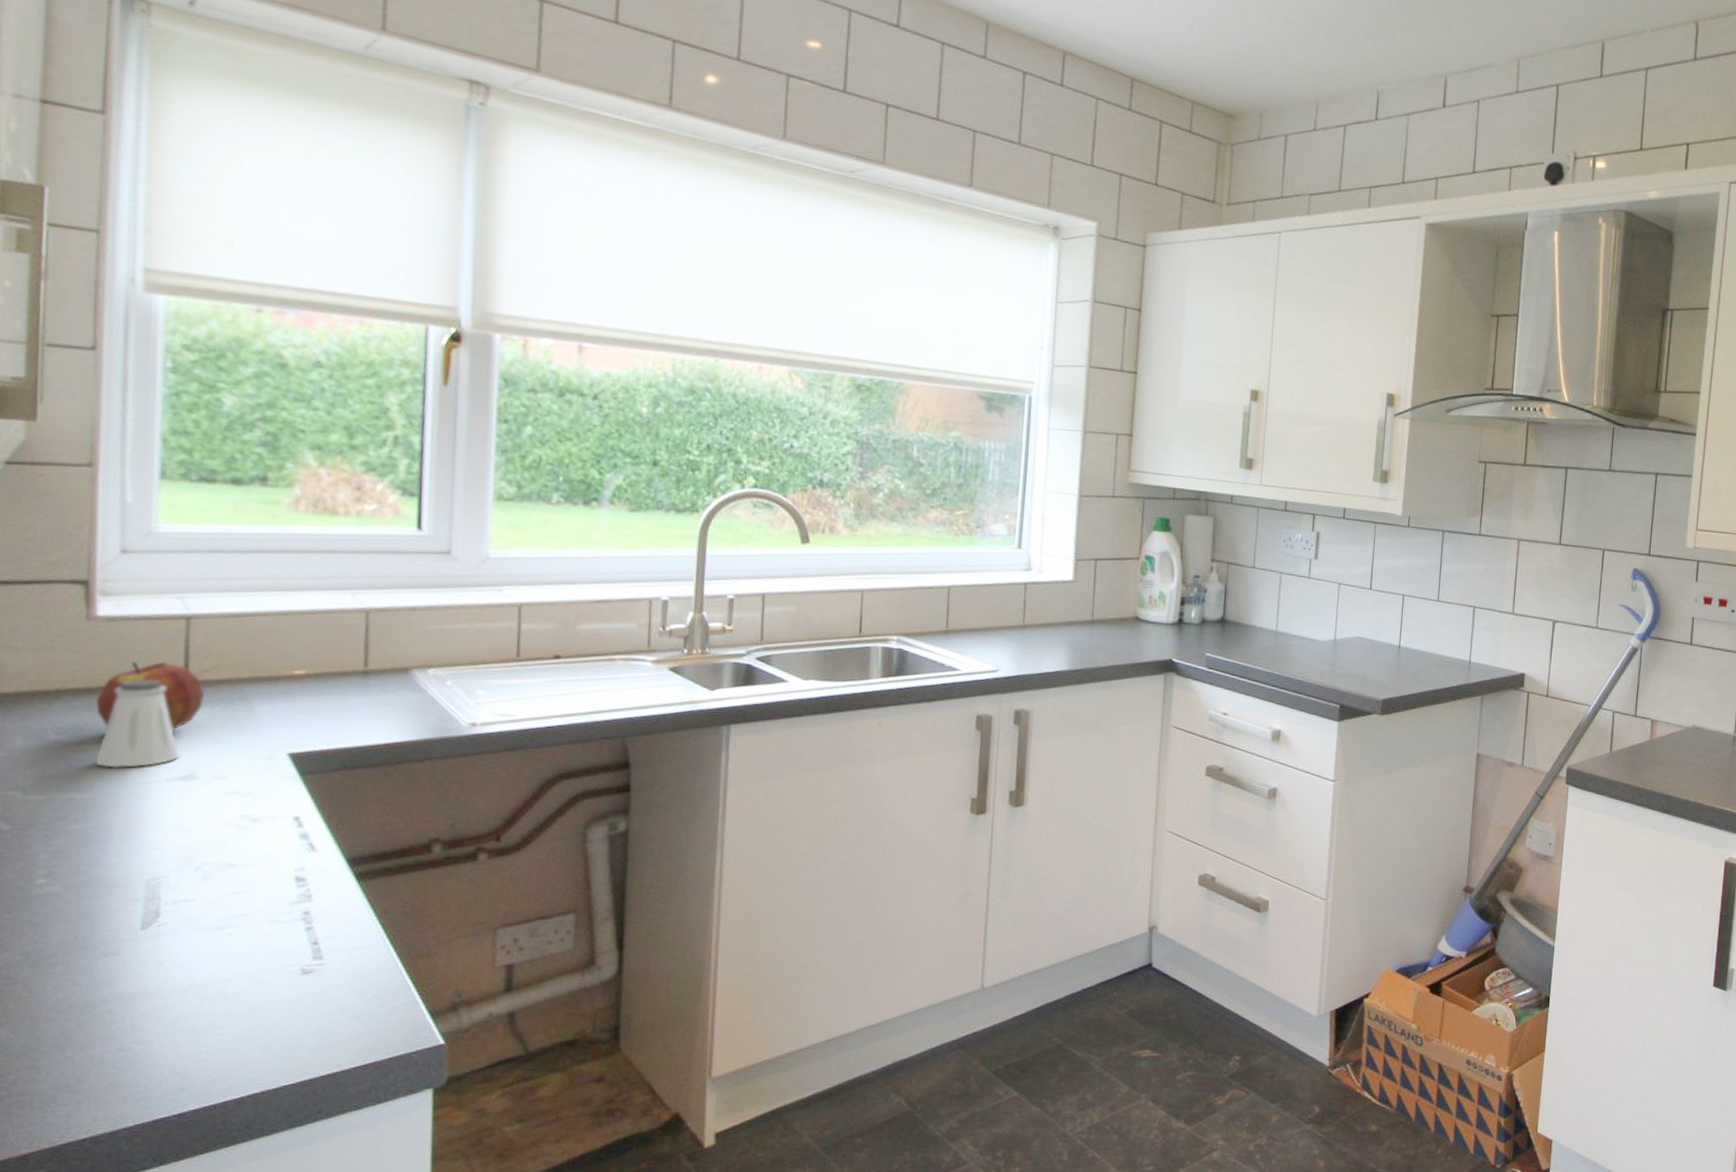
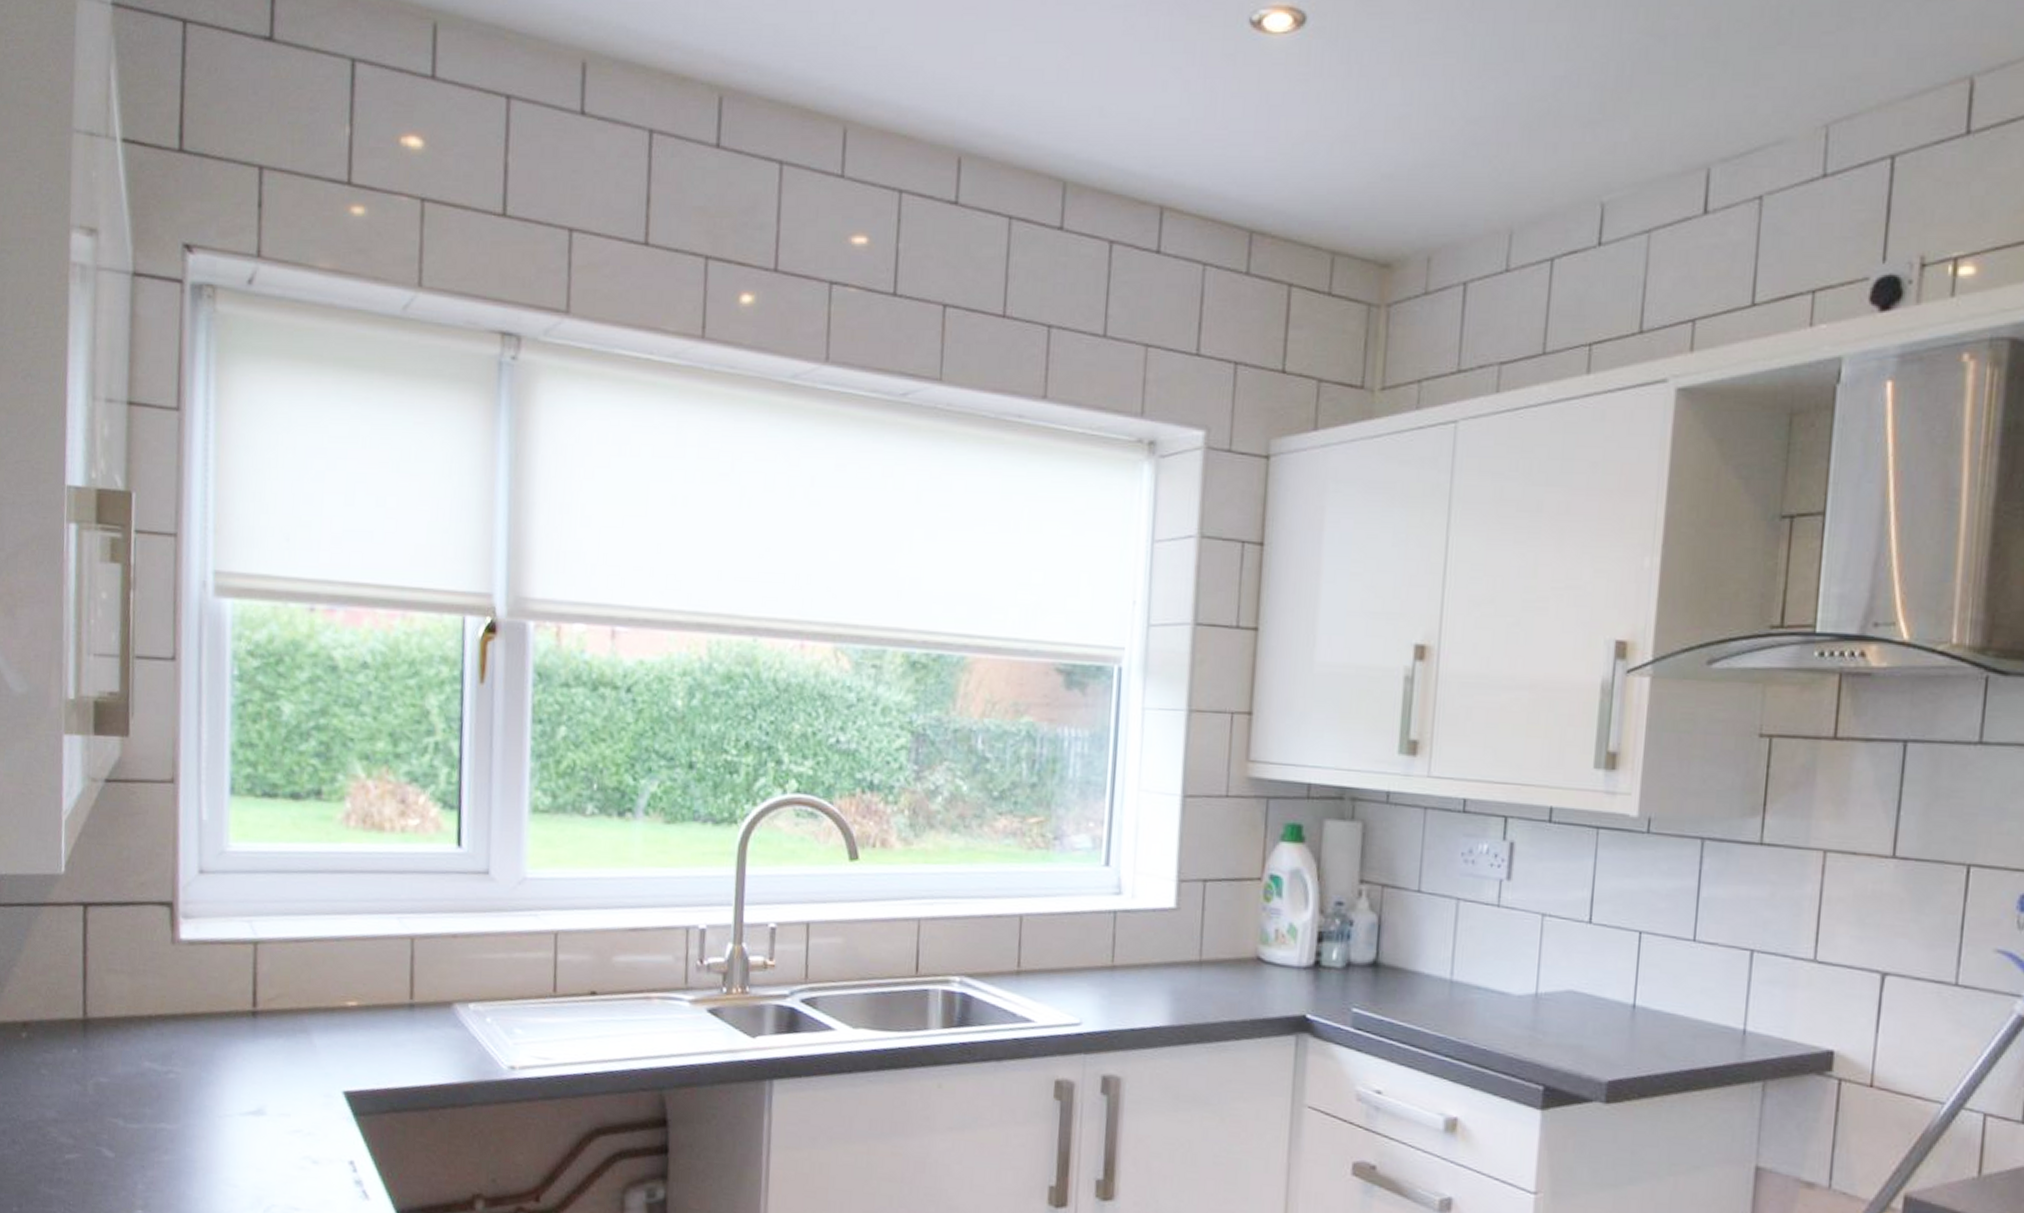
saltshaker: present [95,679,179,769] -> none [181,1007,250,1100]
apple: present [96,661,204,730] -> none [181,987,270,1062]

